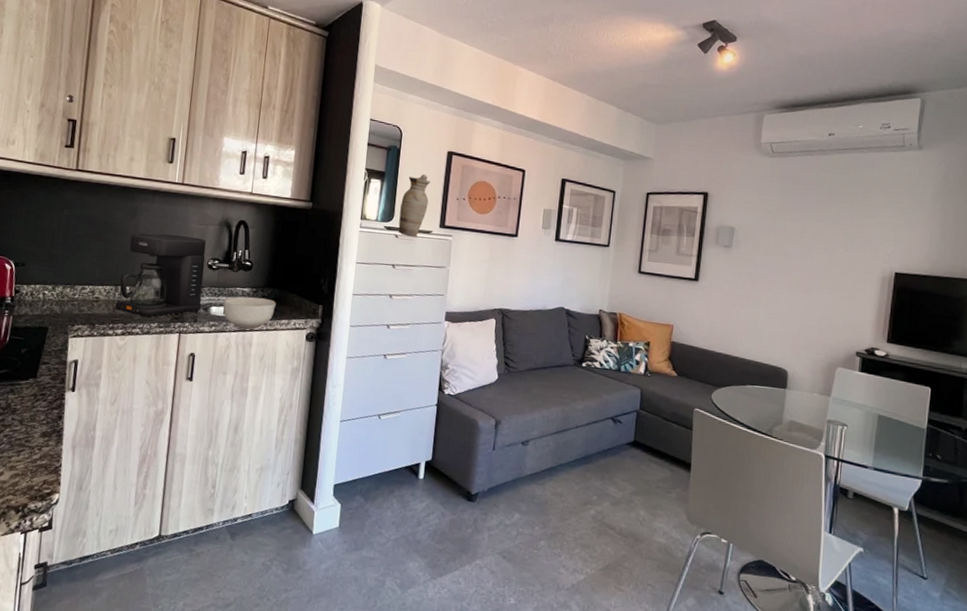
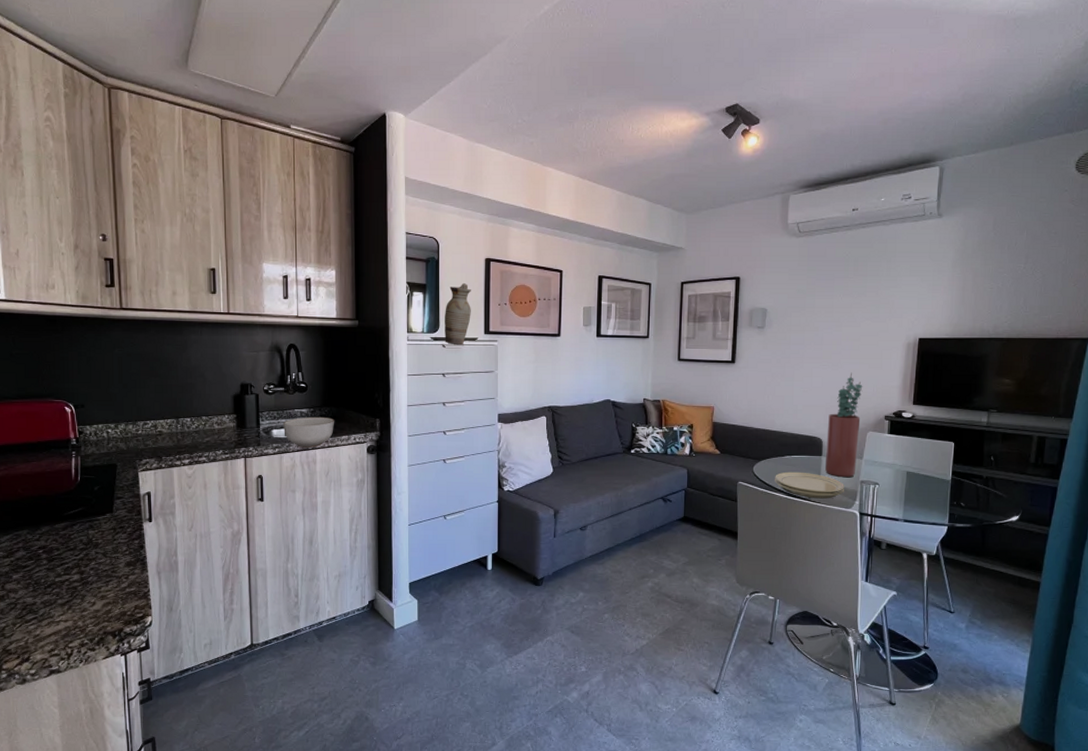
coffee maker: present [115,233,206,317] -> none [179,363,263,445]
plate: none [734,402,810,437] -> present [775,471,844,499]
vase: none [788,302,834,416] -> present [824,372,863,478]

